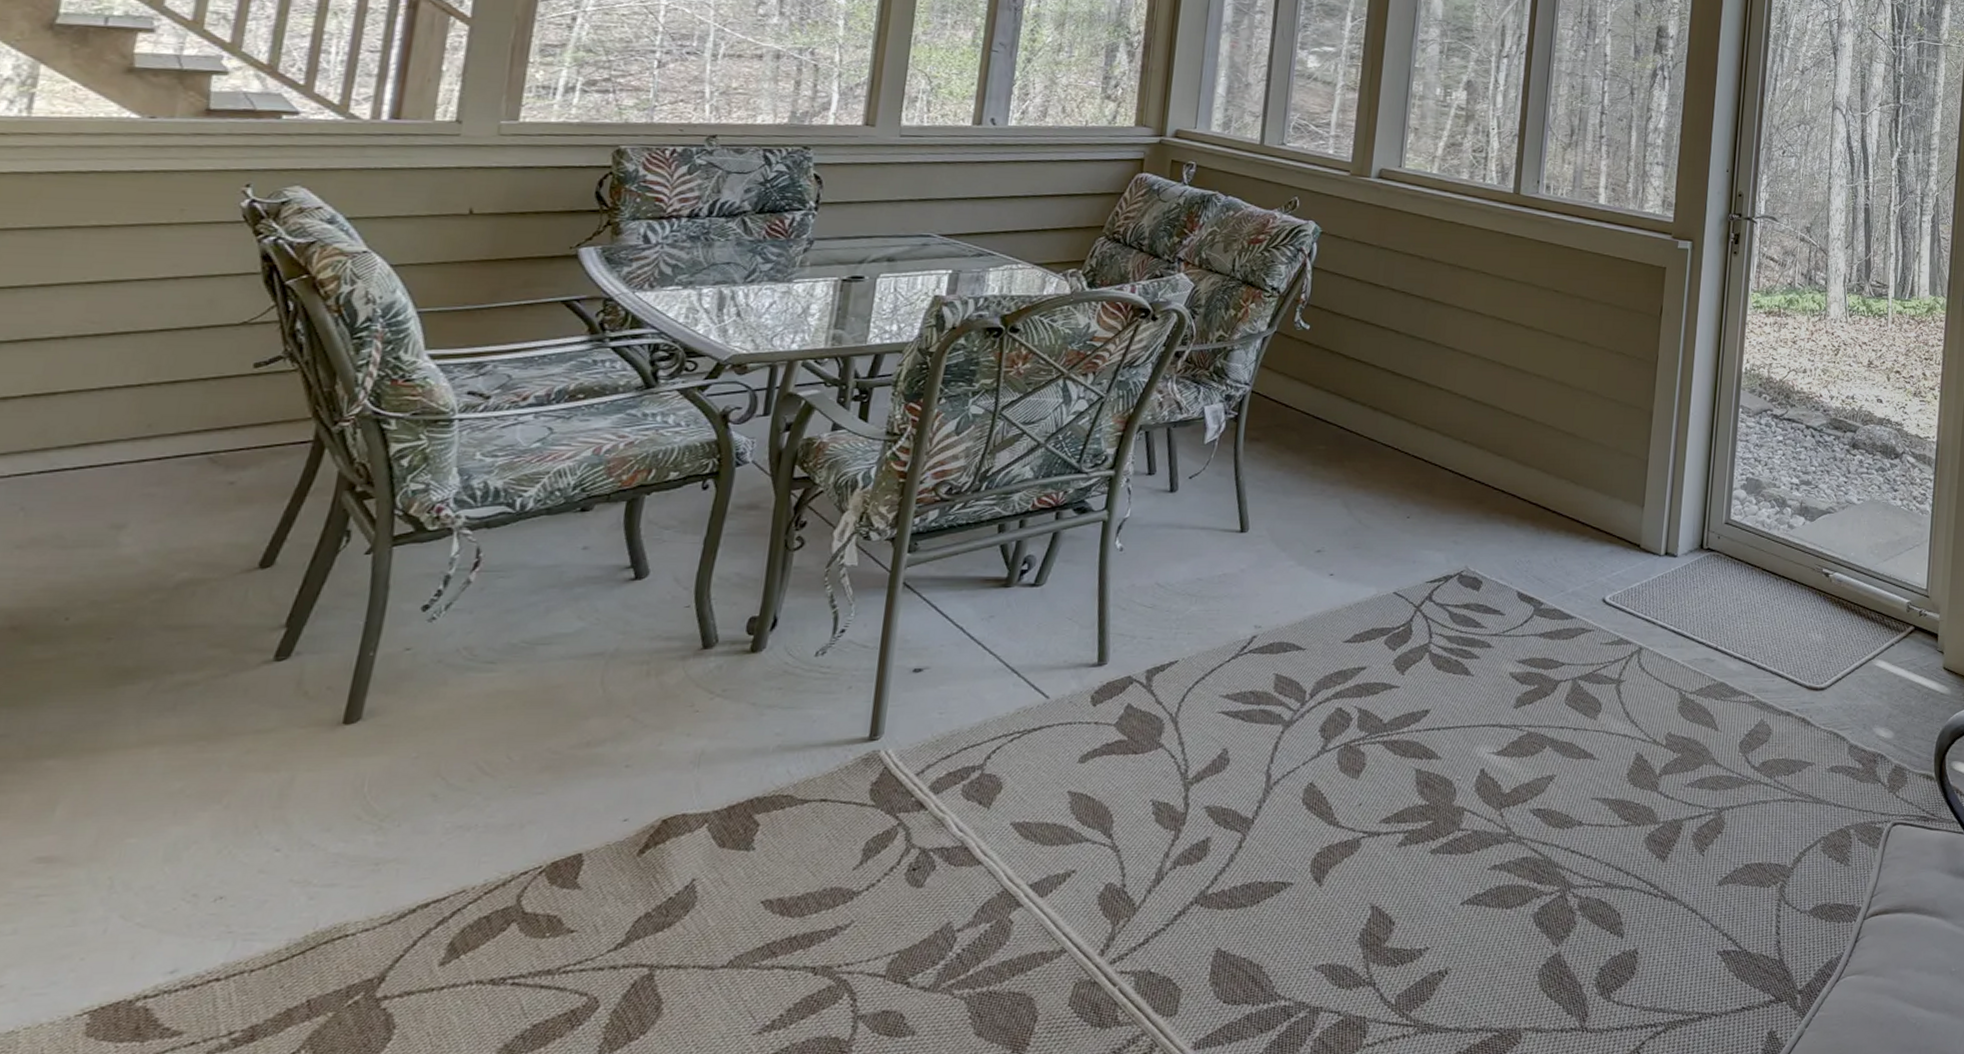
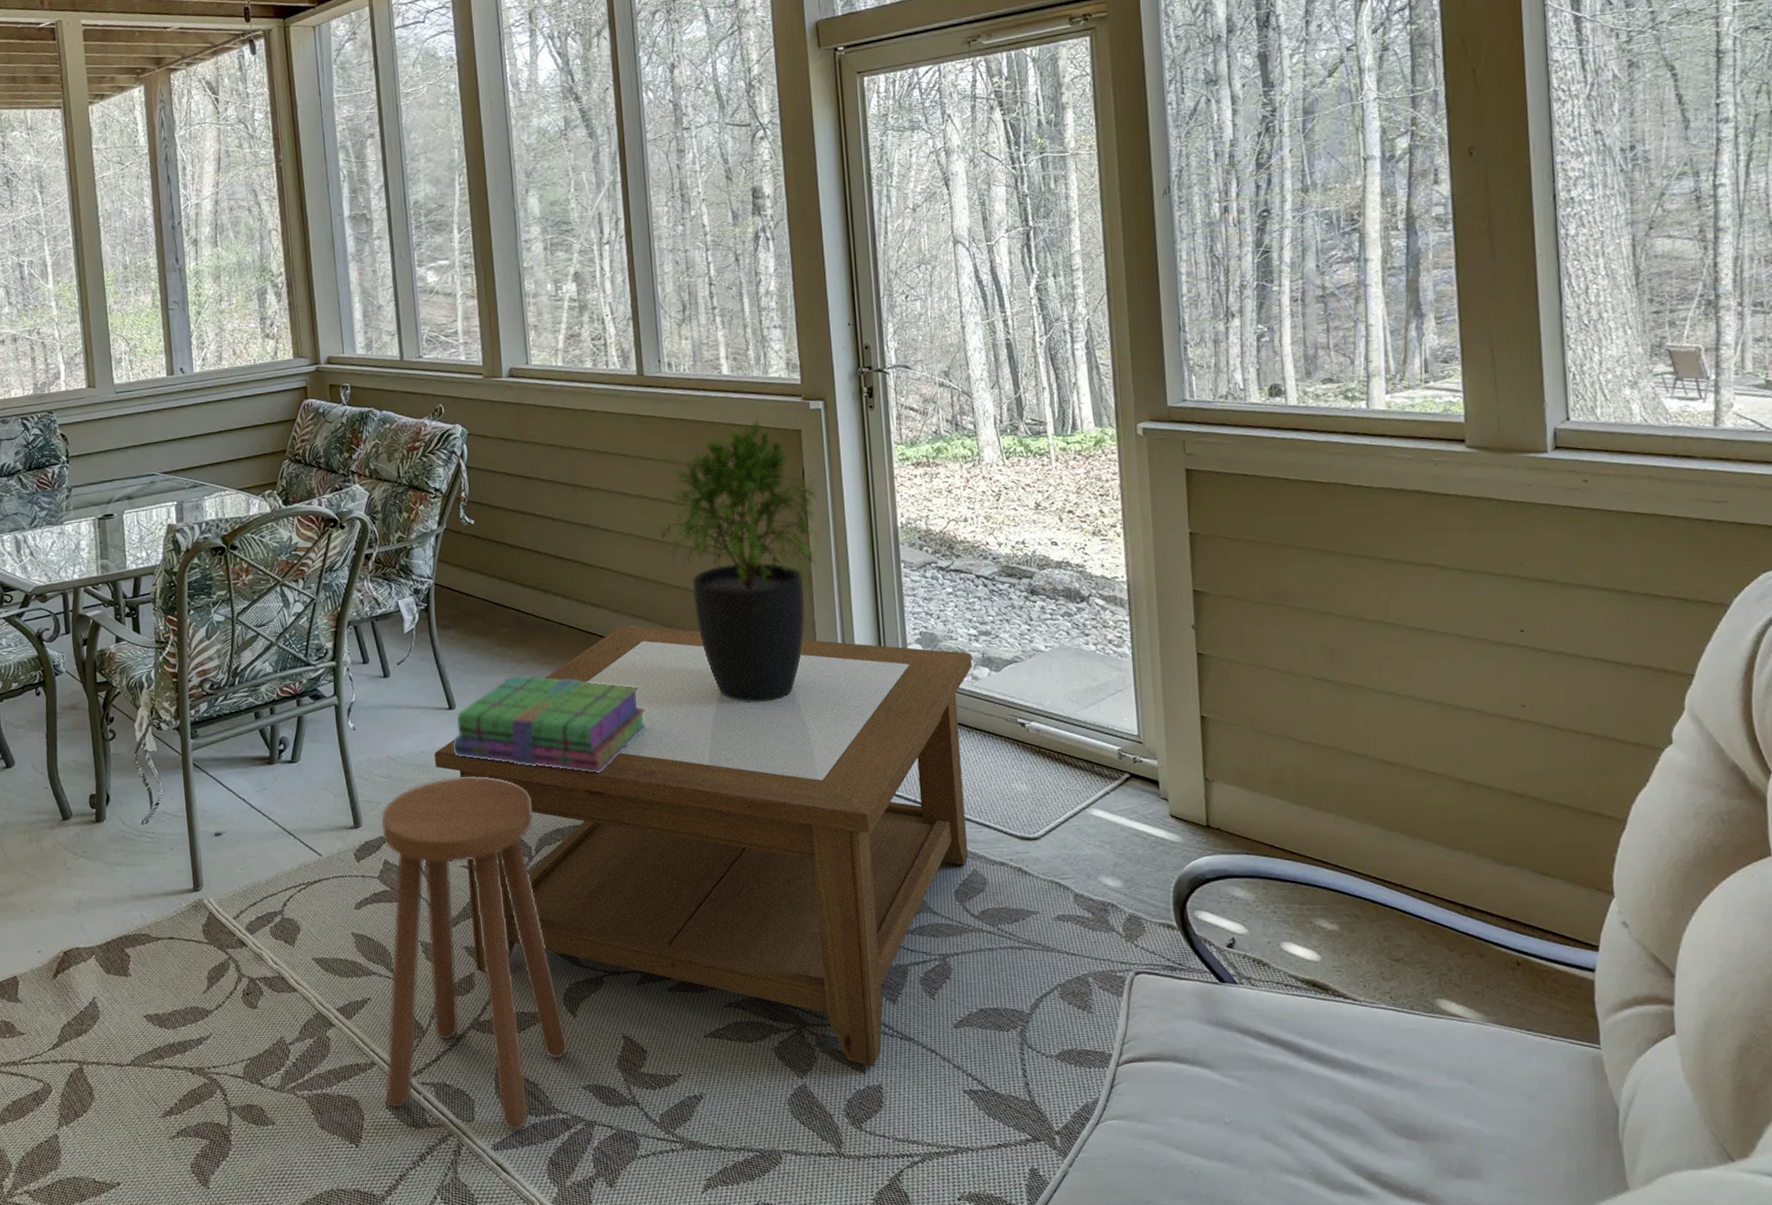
stool: none [1070,608,1317,1024] -> present [381,776,568,1131]
coffee table: none [1211,451,1791,930] -> present [434,625,972,1067]
stack of books: none [1237,497,1461,609] -> present [453,675,647,773]
potted plant: none [1500,253,1677,540] -> present [651,420,821,703]

